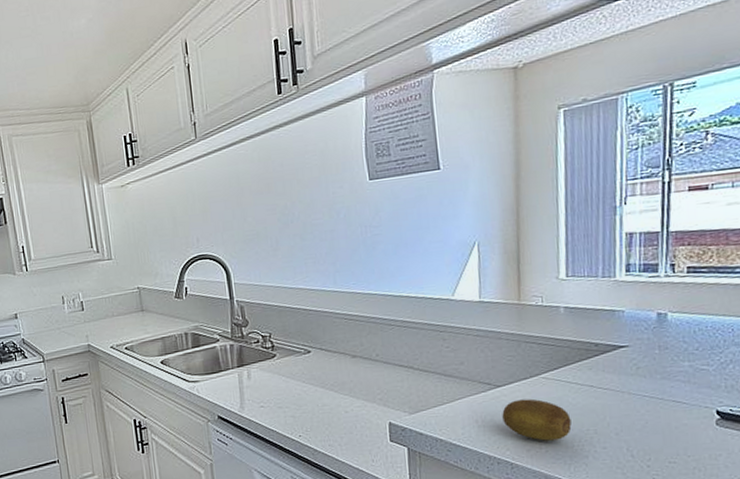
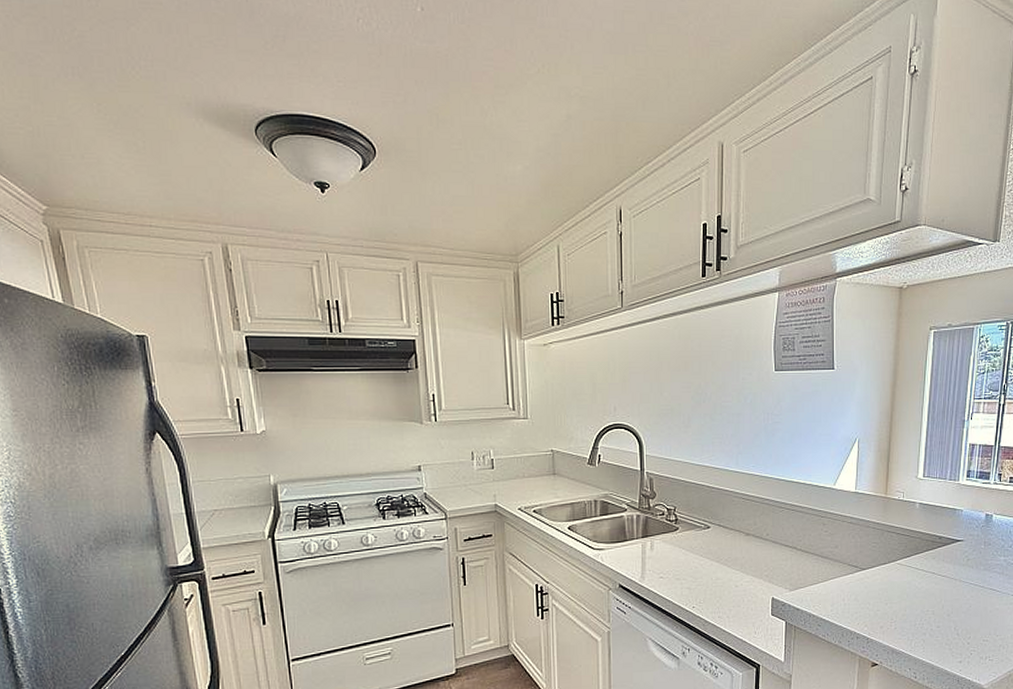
fruit: present [502,398,572,441] -> none [864,581,916,619]

